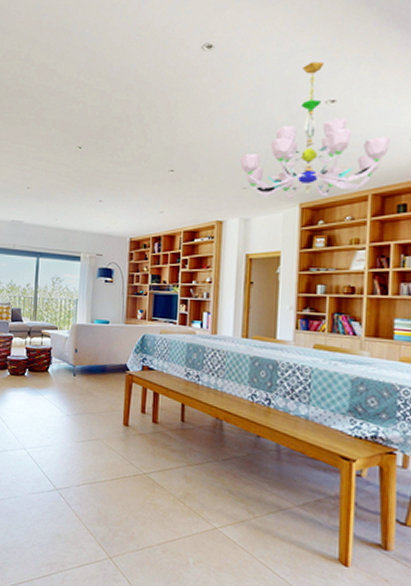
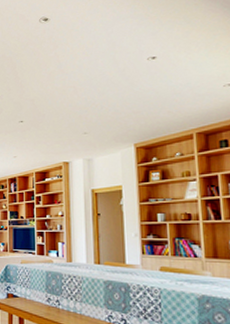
chandelier: present [240,61,390,200] -> none [79,26,207,141]

